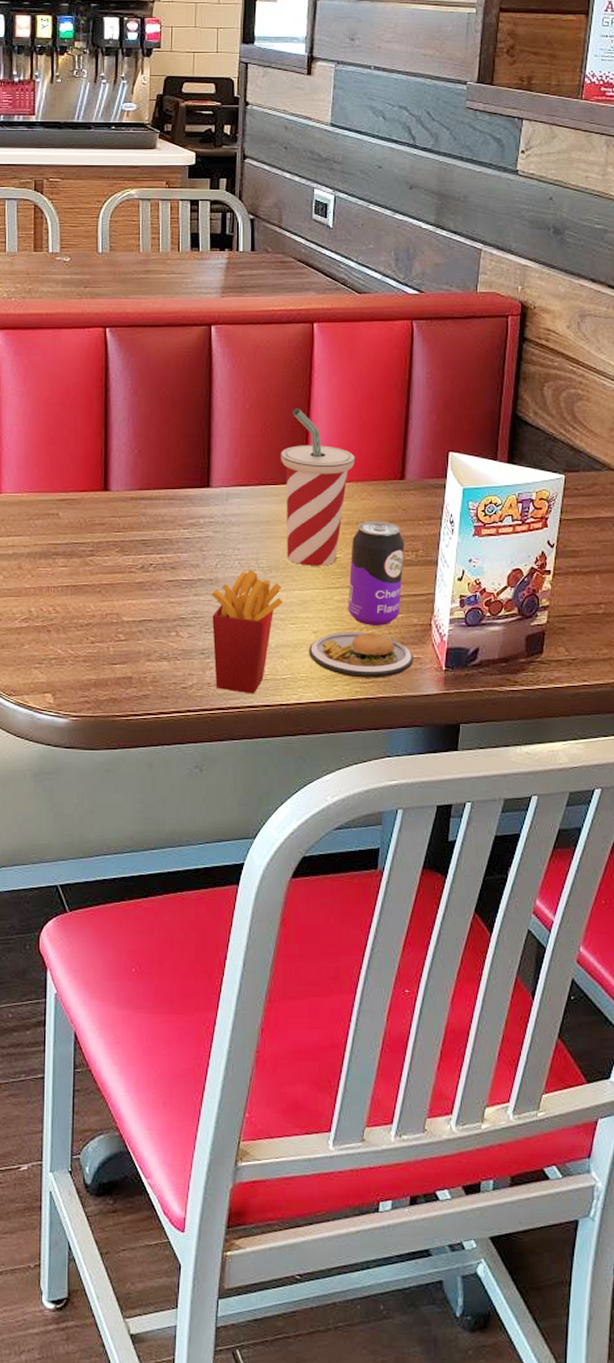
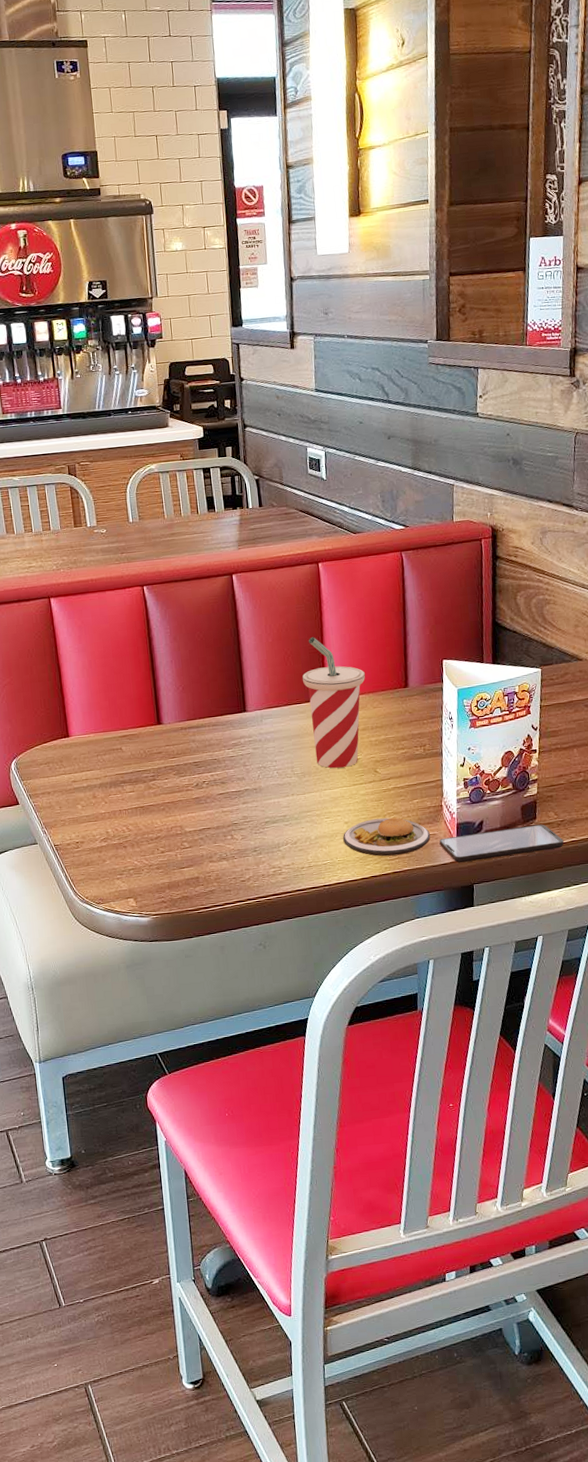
french fries: present [211,570,283,694] -> none [257,777,317,880]
soda can: present [348,521,404,626] -> none [369,724,415,812]
smartphone: none [424,660,573,696] -> present [439,824,564,863]

